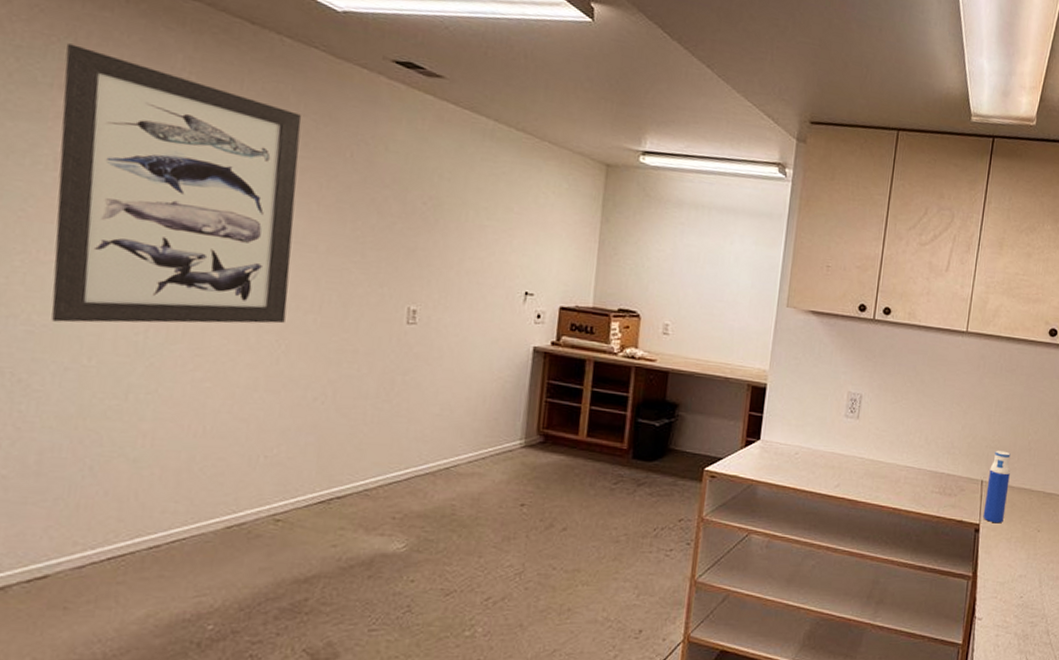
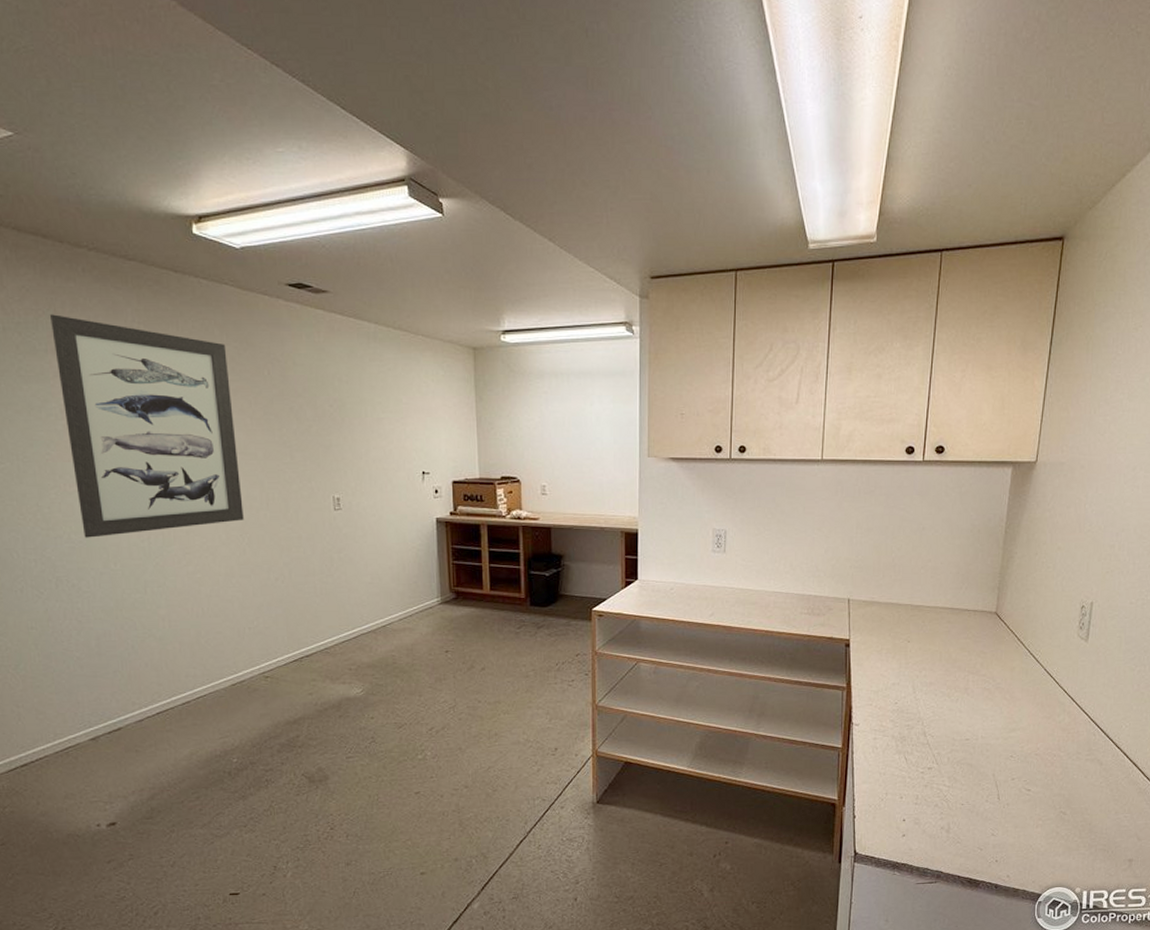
water bottle: present [983,450,1011,524] -> none [852,569,876,638]

